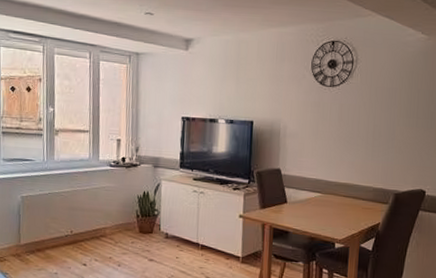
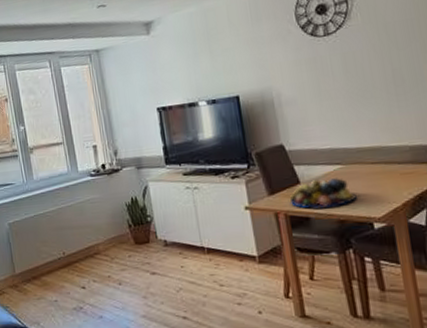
fruit bowl: none [277,202,327,227] -> present [290,178,357,209]

